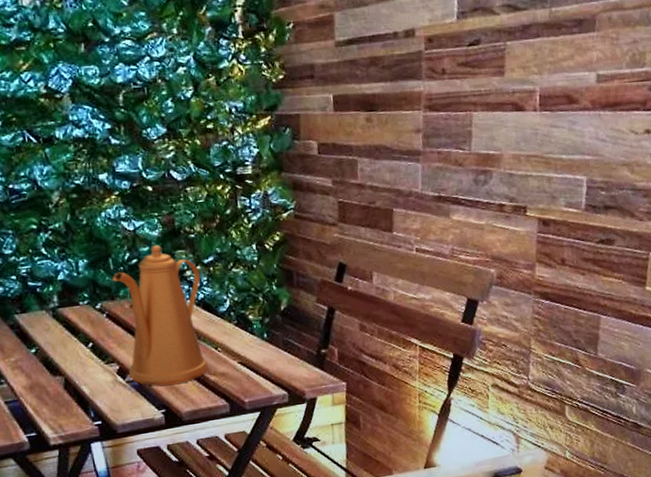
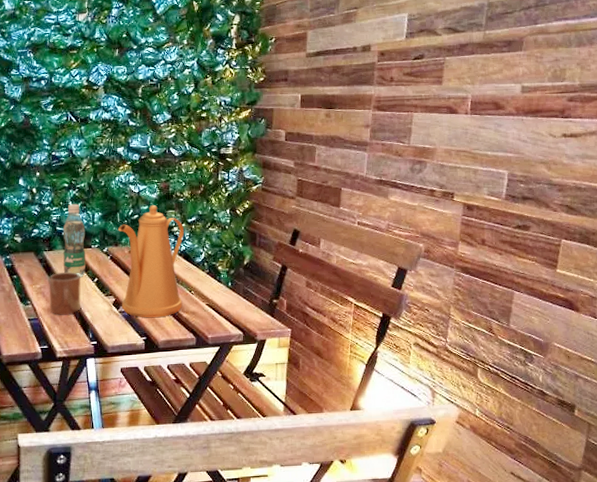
cup: none [26,338,75,393] -> present [49,272,82,315]
bottle: none [36,250,75,344] -> present [62,204,86,277]

